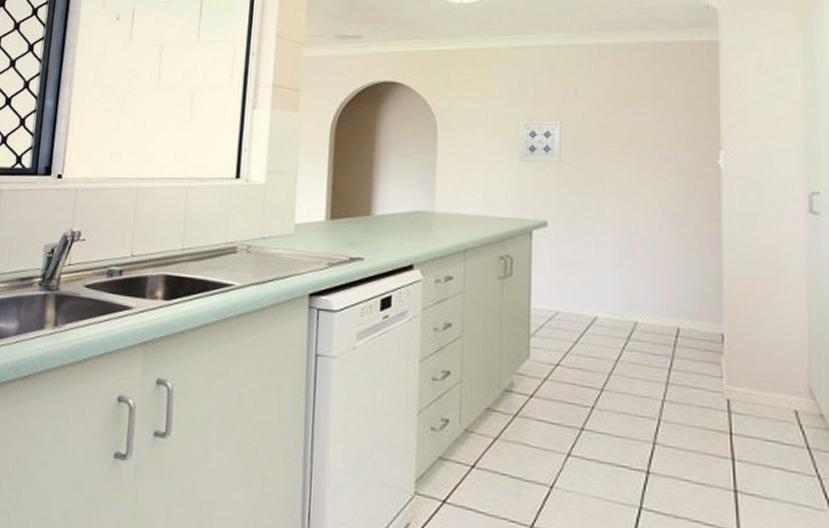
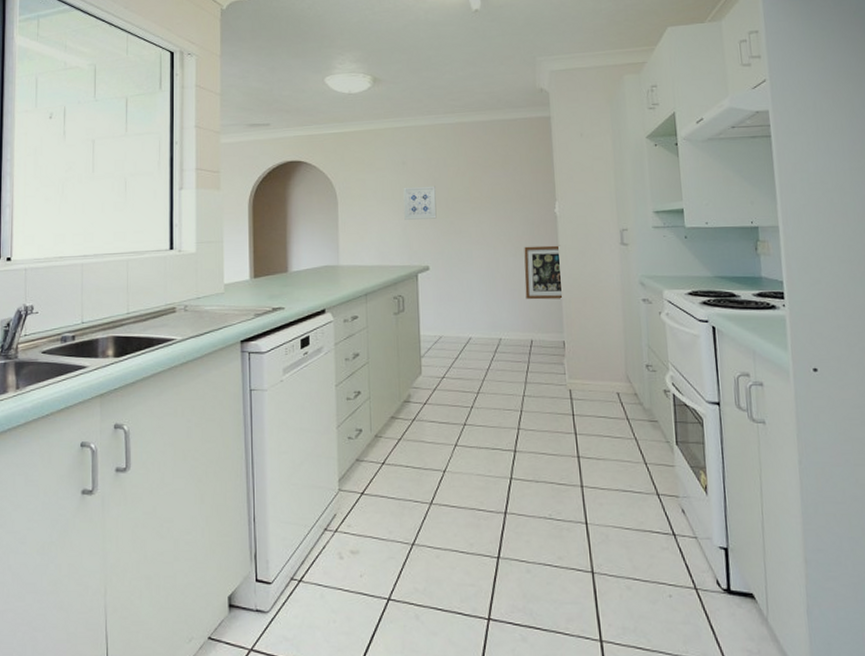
wall art: none [672,205,725,278] -> present [524,245,562,300]

